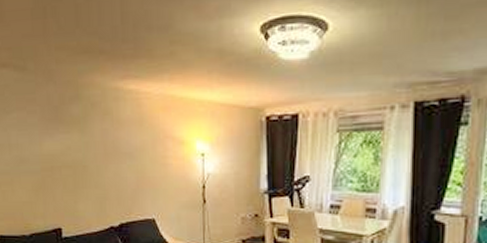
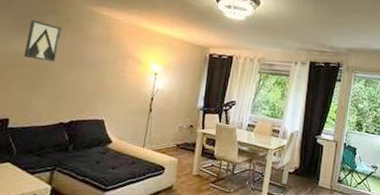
wall art: none [57,111,91,158] -> present [24,20,62,62]

